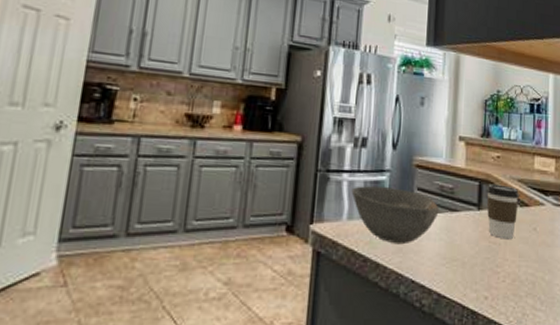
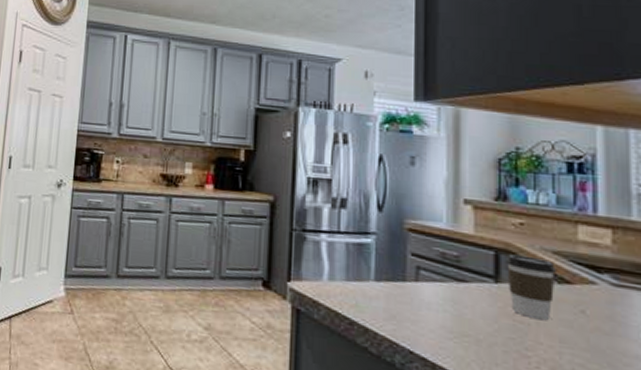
bowl: present [351,186,439,245] -> none [331,247,441,312]

